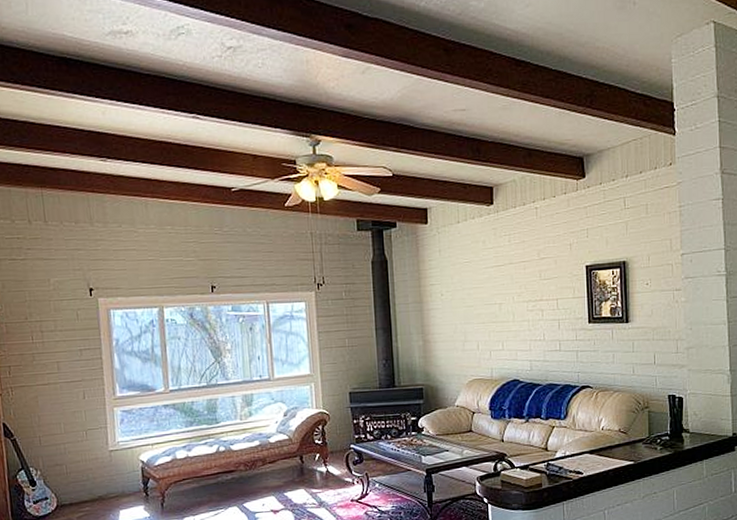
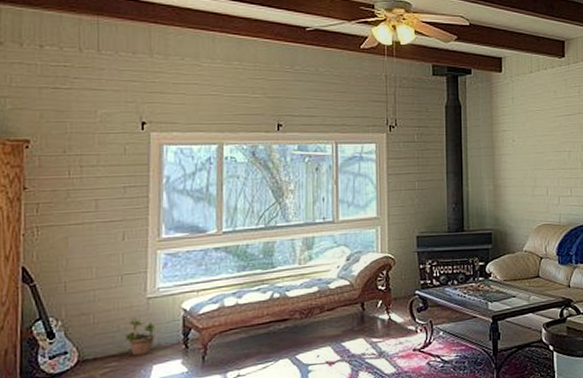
potted plant: none [93,468,123,502] -> present [124,317,160,356]

